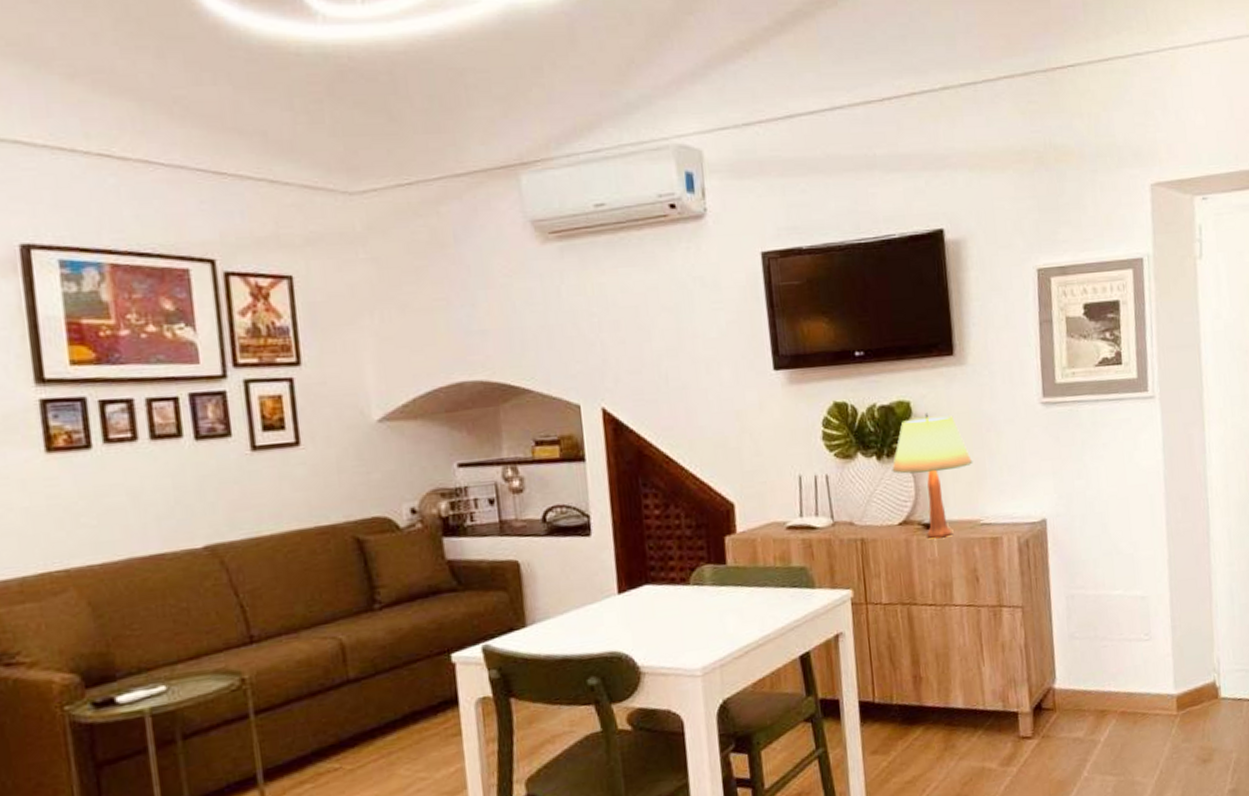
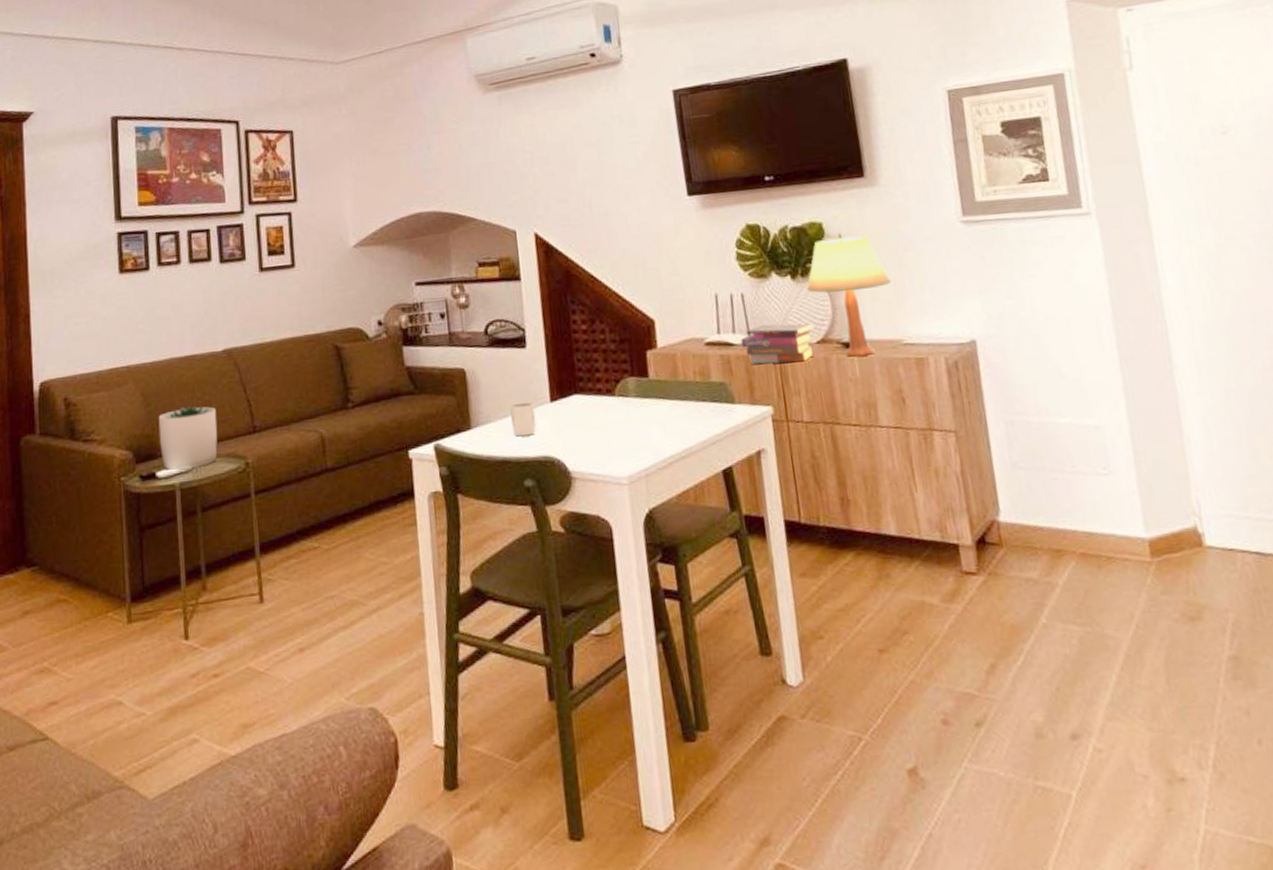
planter: none [114,614,202,694] -> present [158,405,218,471]
mug: none [572,594,602,633] -> present [510,401,536,437]
books: none [824,505,897,548] -> present [741,323,814,365]

